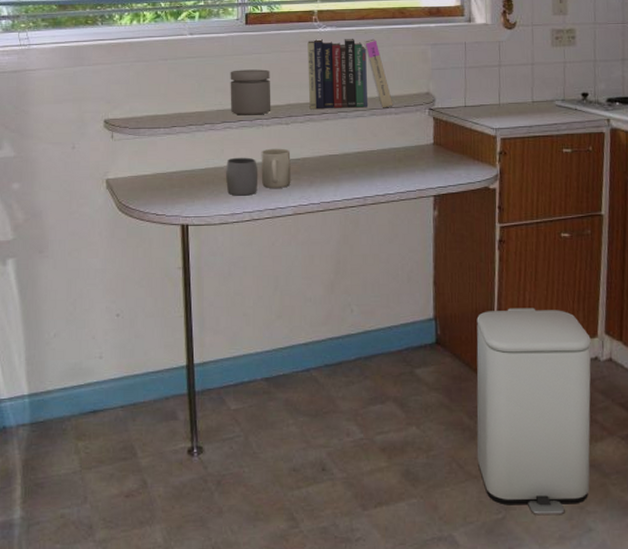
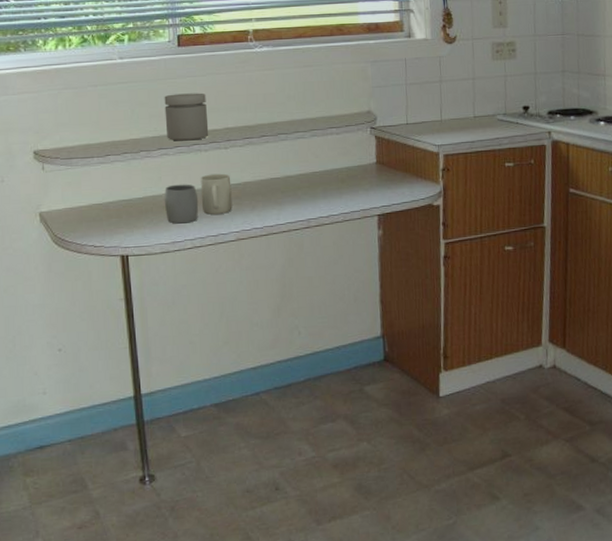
books: present [307,38,393,110] -> none [244,57,334,133]
pedal bin: present [476,308,592,516] -> none [423,321,536,519]

